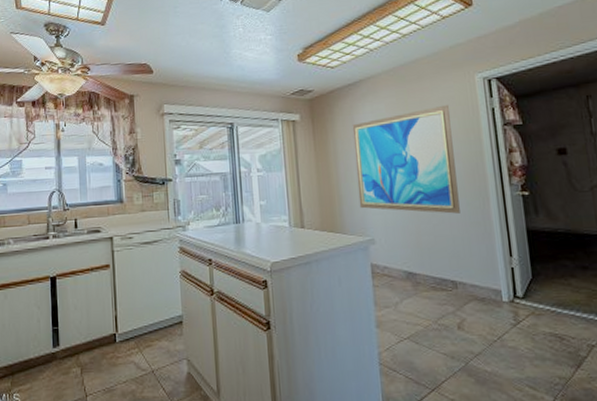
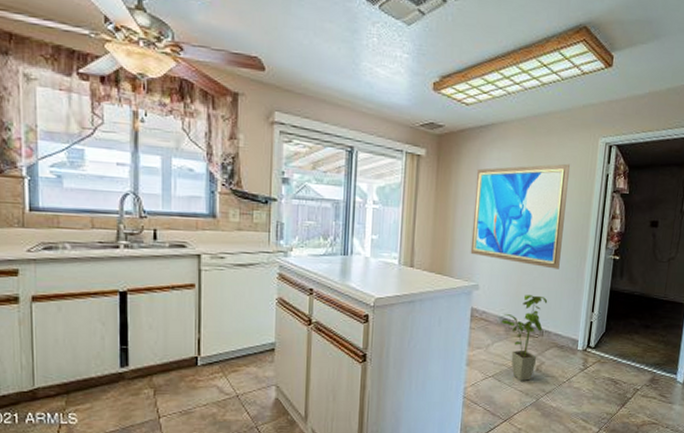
house plant: none [405,244,456,343] -> present [501,295,548,382]

